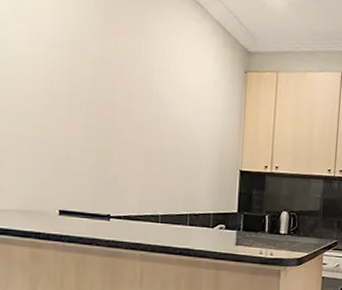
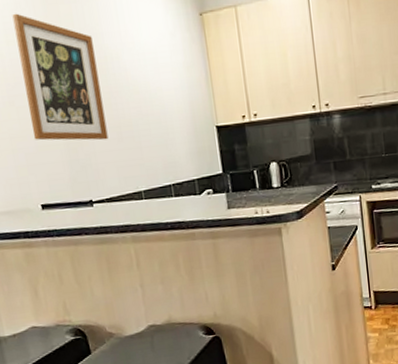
wall art: none [66,34,143,163] -> present [12,13,109,141]

